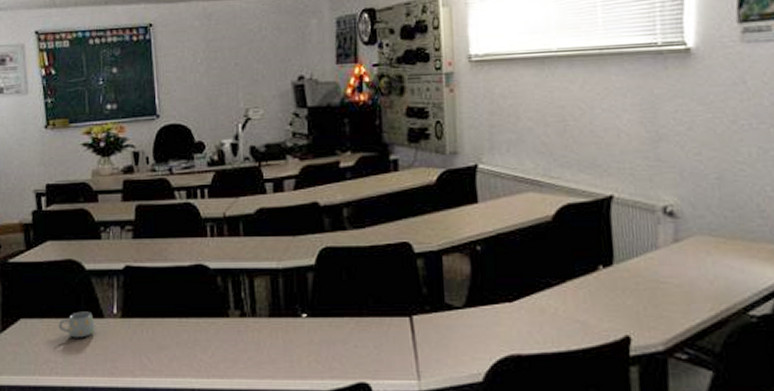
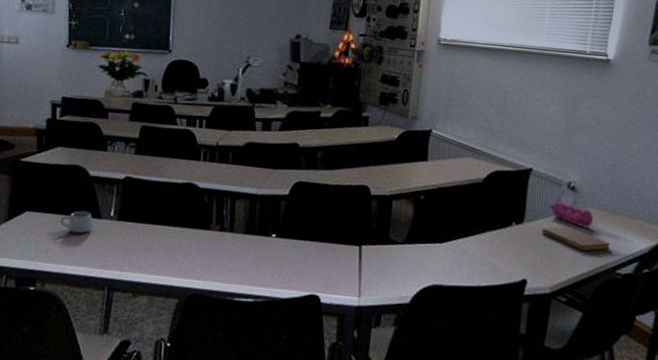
notebook: none [639,262,735,292] -> present [542,226,611,252]
pencil case: none [645,228,706,262] -> present [550,198,594,228]

